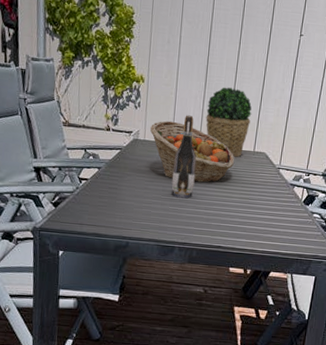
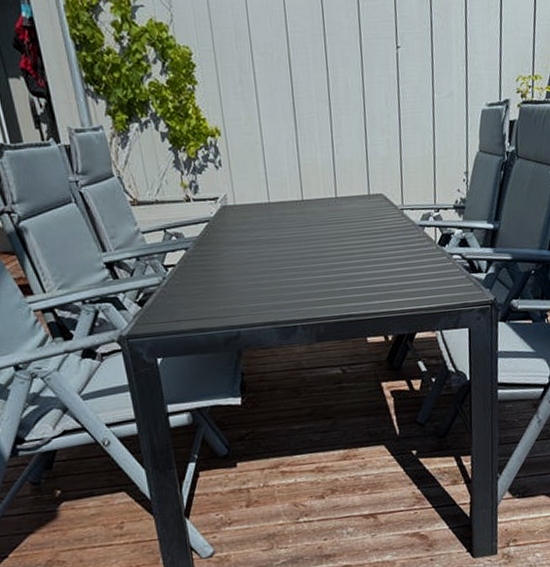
fruit basket: present [150,120,235,183] -> none [239,176,349,245]
wine bottle: present [171,115,197,199] -> none [275,165,306,267]
potted plant: present [205,87,252,157] -> none [303,123,358,206]

